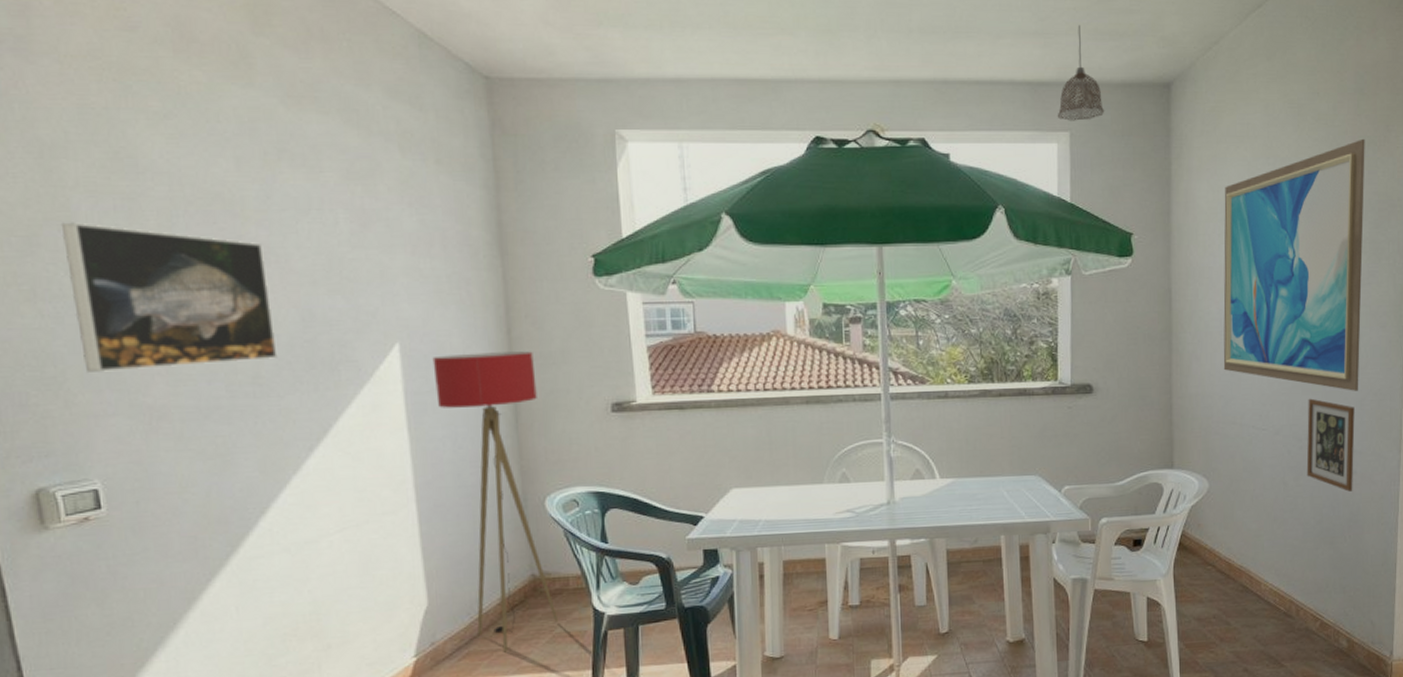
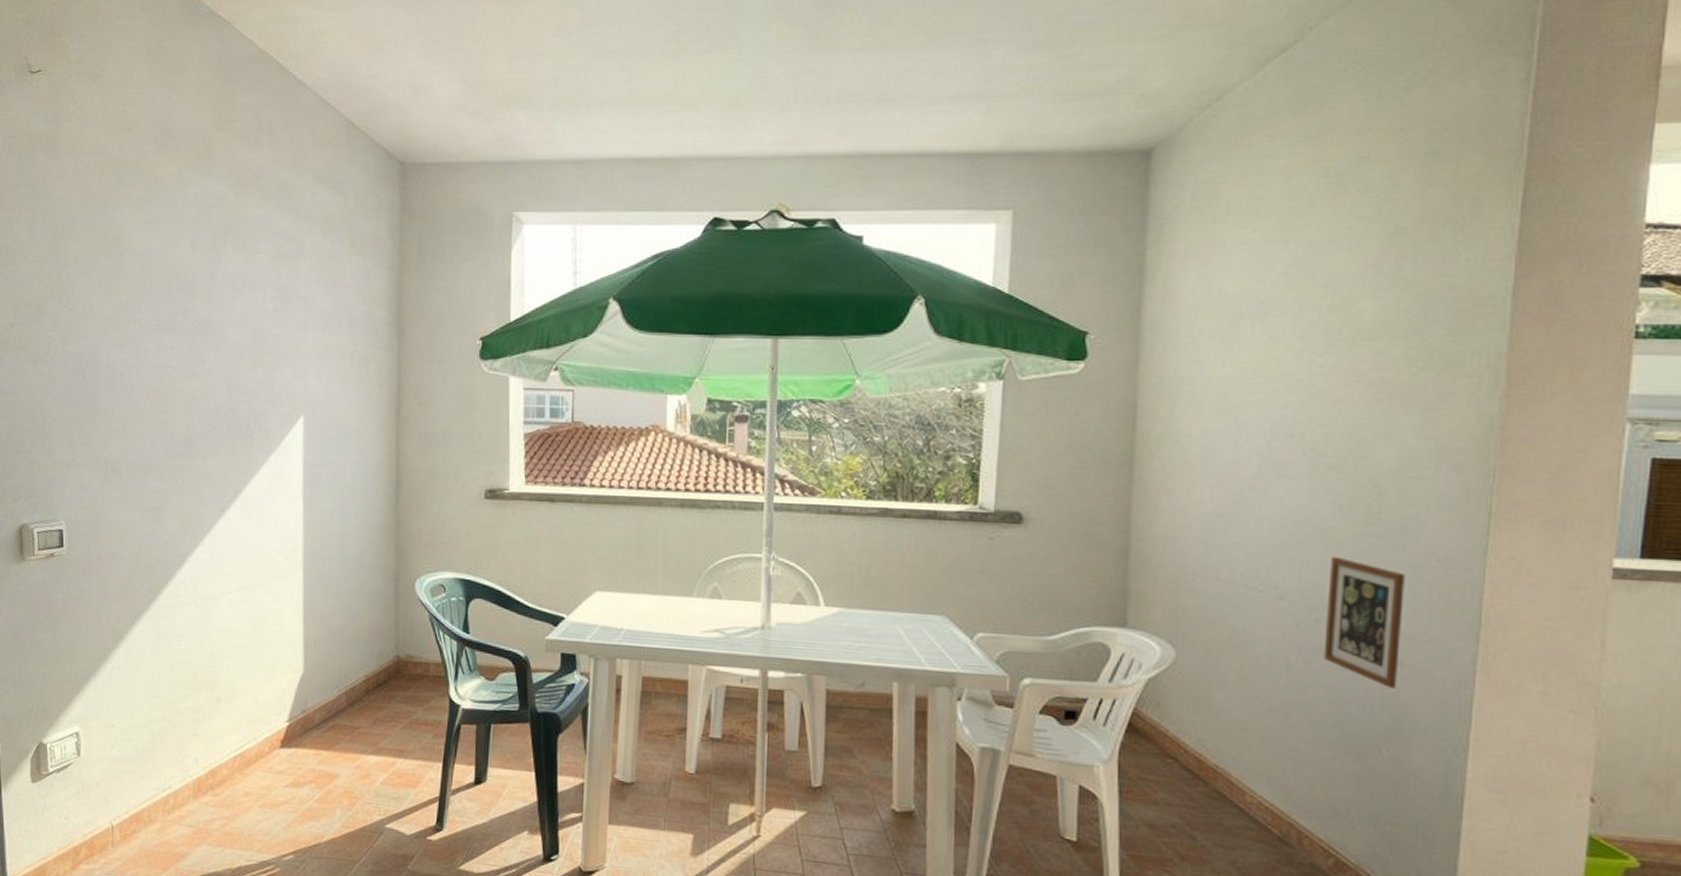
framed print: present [61,222,278,373] -> none [61,295,206,428]
floor lamp: present [432,351,559,652] -> none [330,429,418,731]
pendant lamp: present [1057,25,1105,121] -> none [997,85,1061,198]
wall art: present [1223,138,1365,391] -> none [1205,216,1439,553]

